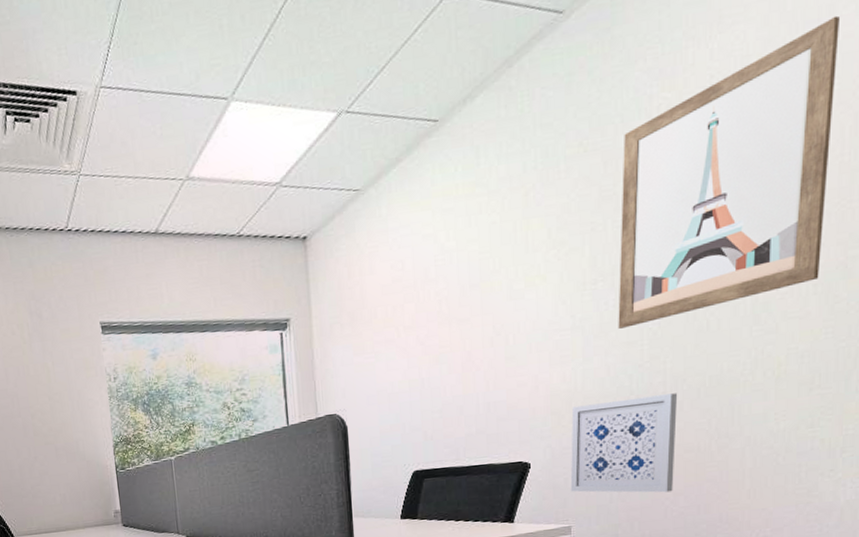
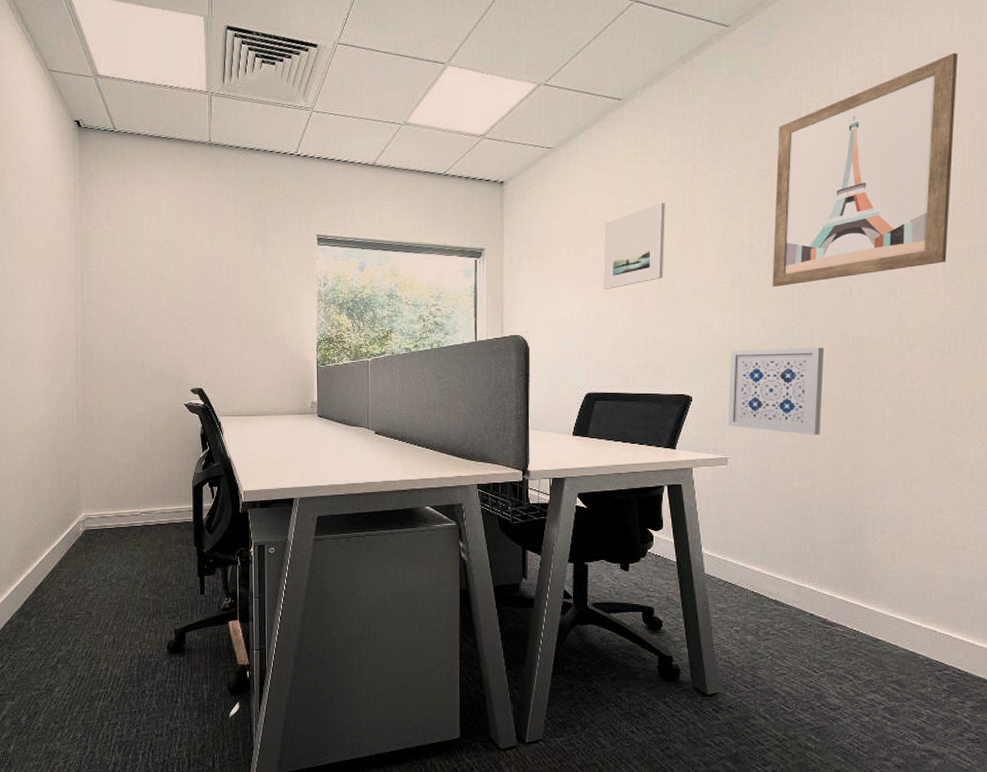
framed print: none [424,241,494,352] -> present [603,202,665,289]

